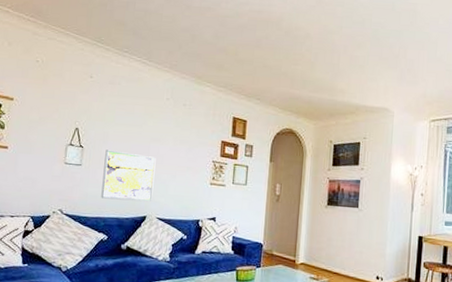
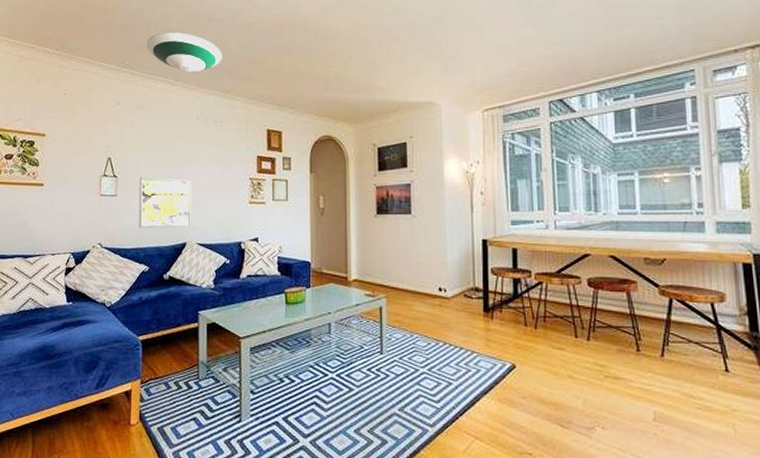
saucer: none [123,13,197,55] -> present [146,32,223,72]

